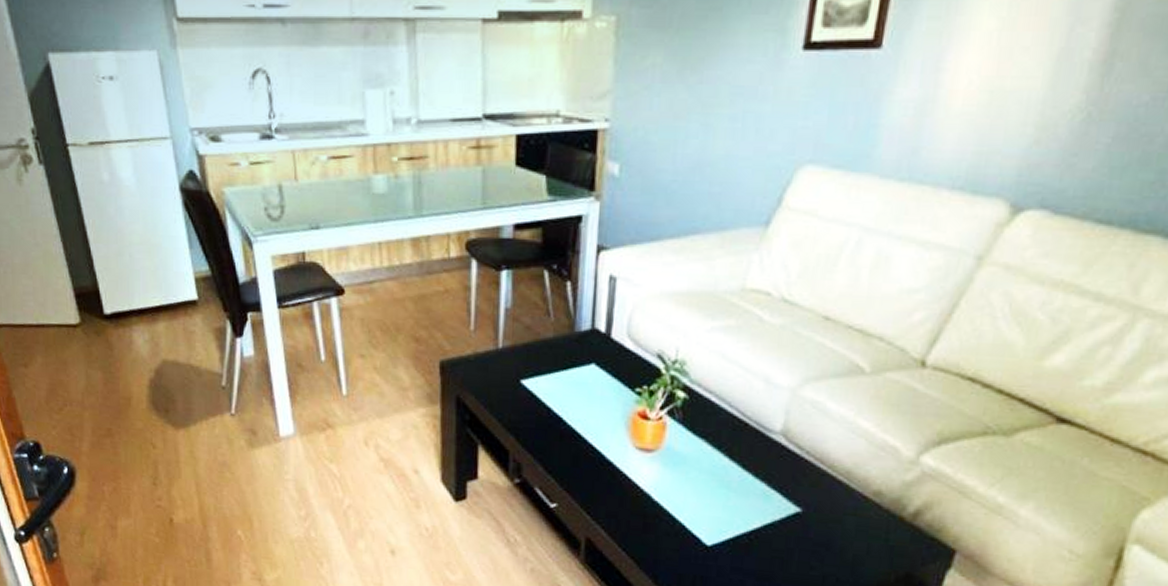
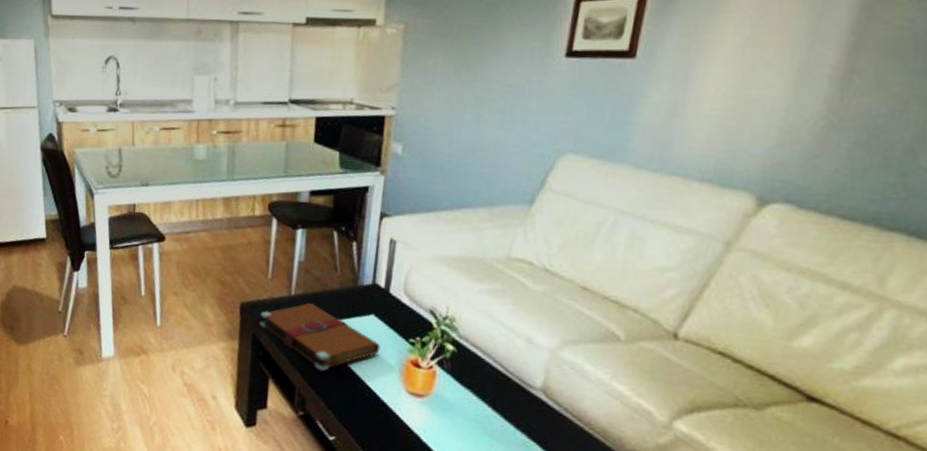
book: none [463,356,603,433] -> present [259,303,381,372]

